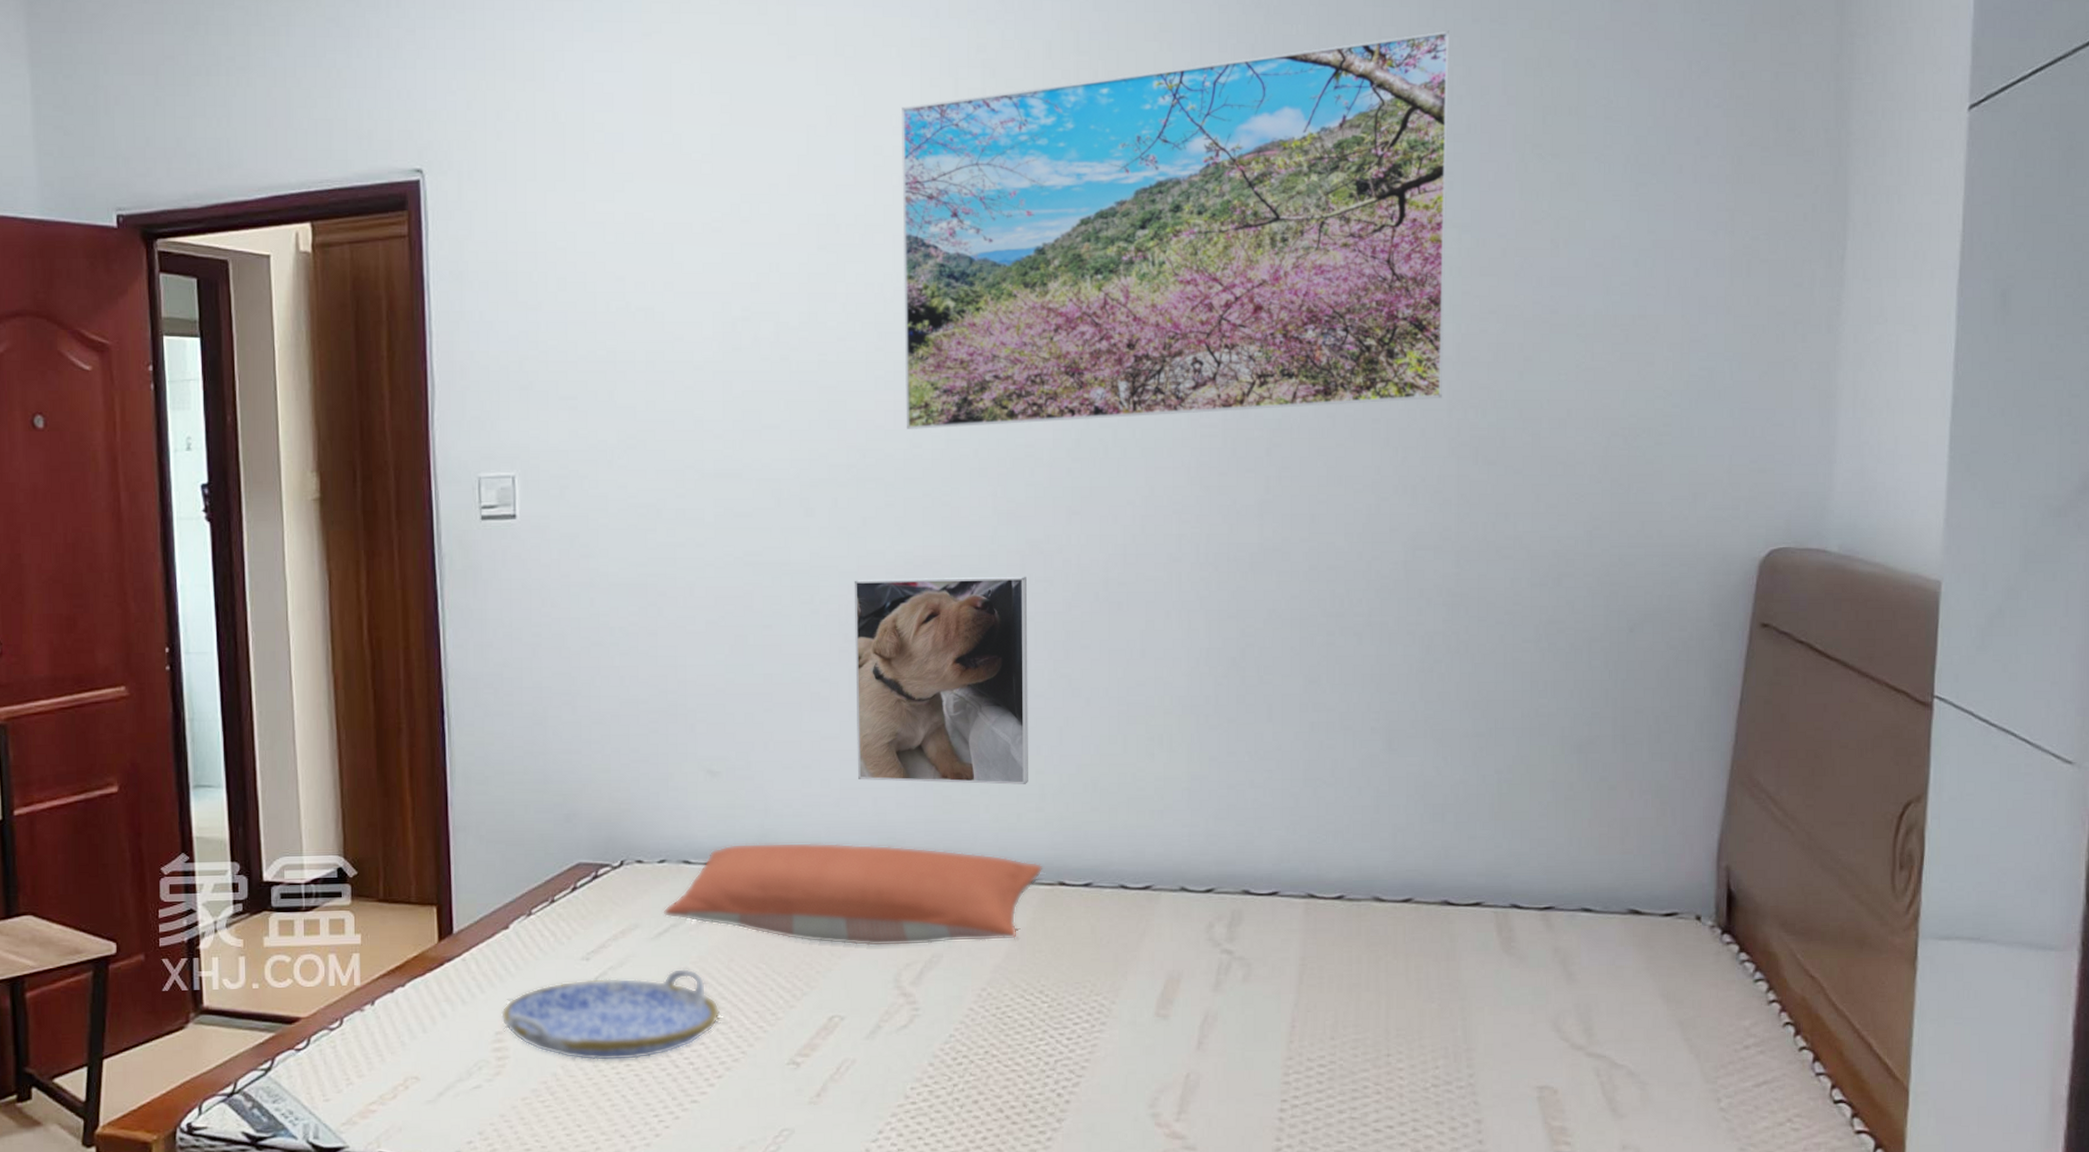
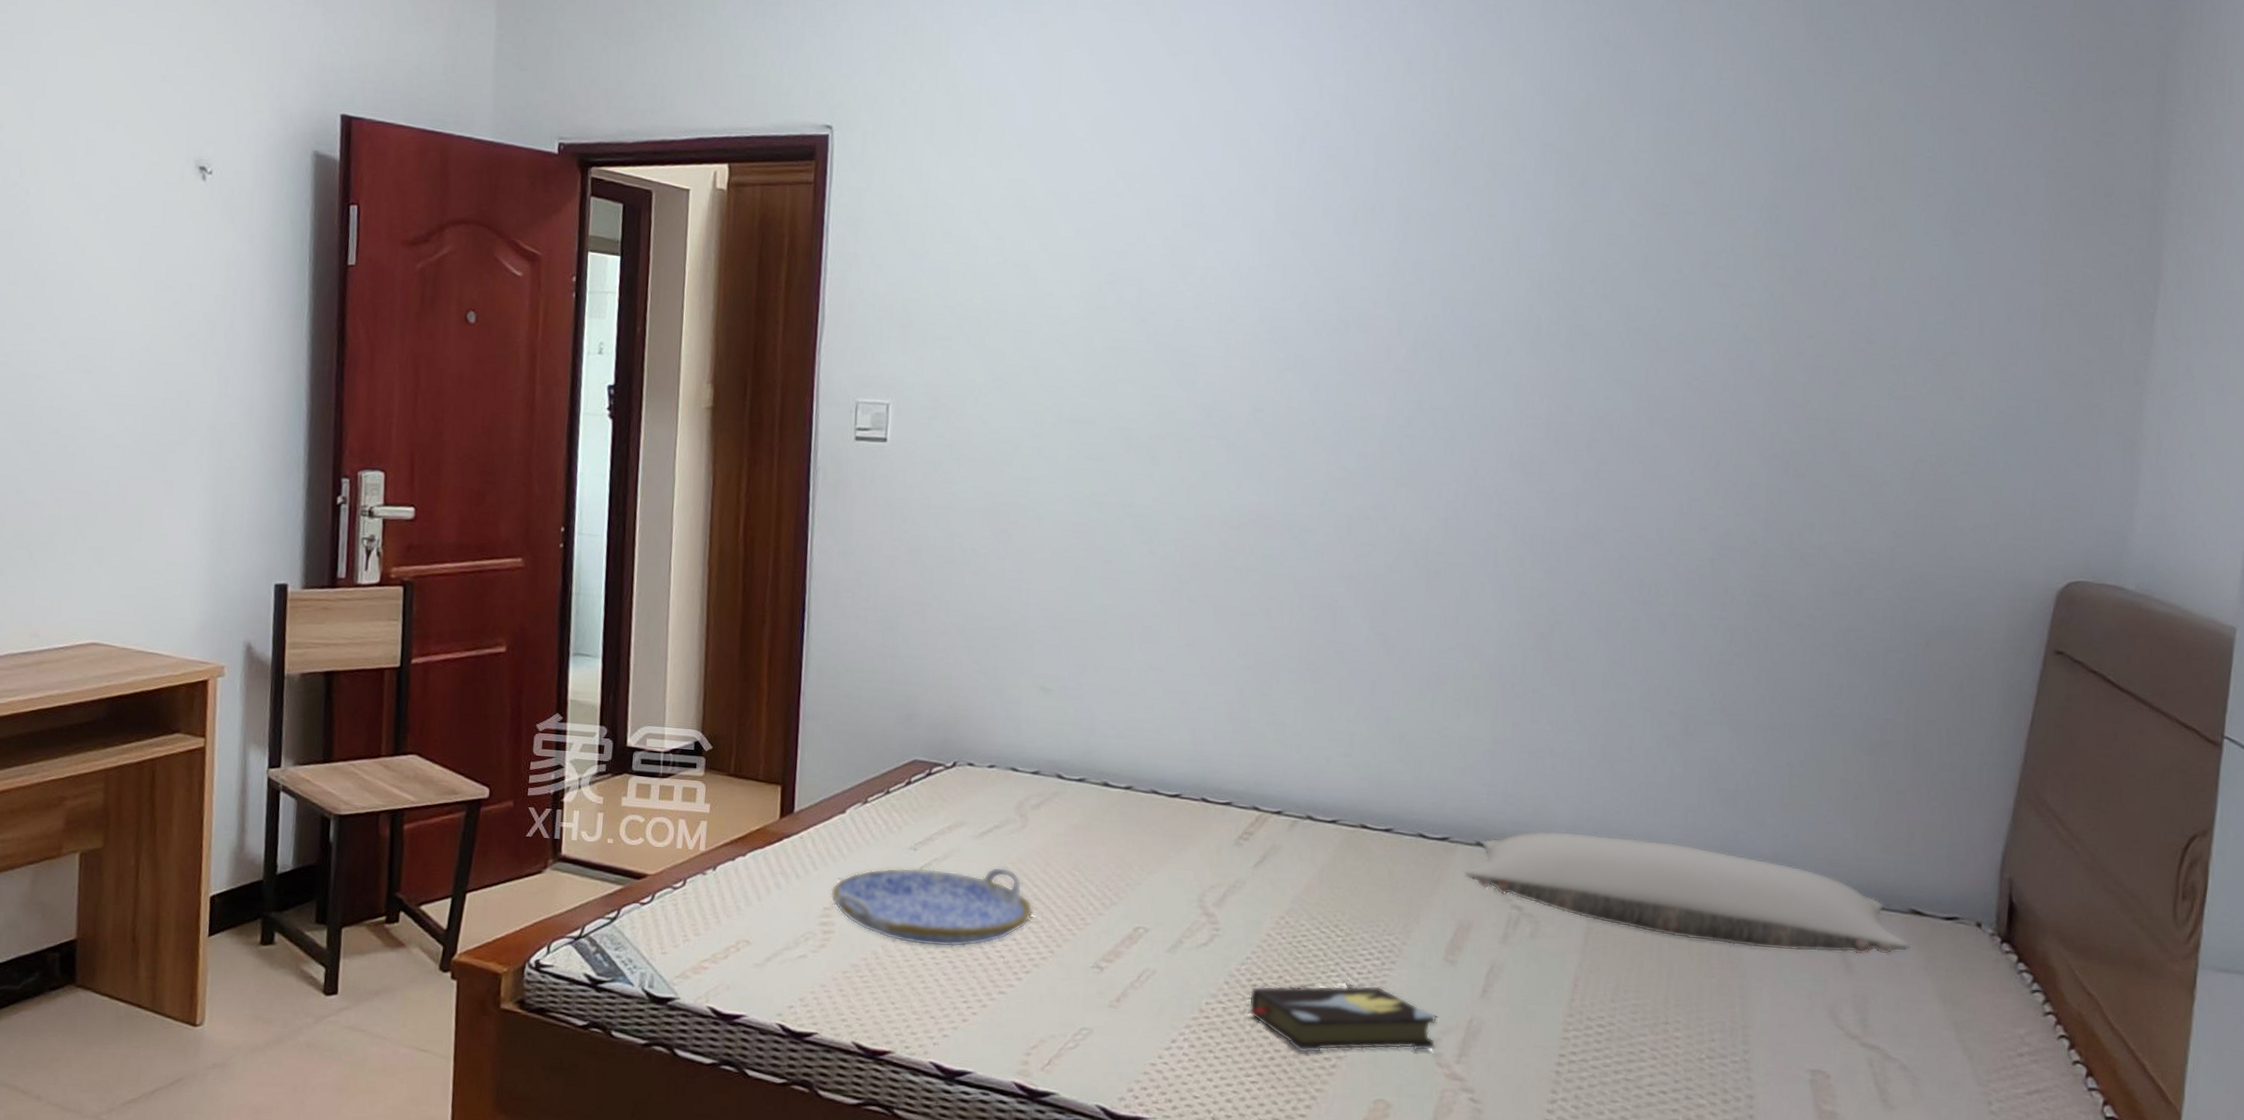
pillow: present [664,842,1044,947] -> none [989,757,1348,875]
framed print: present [854,576,1028,785] -> none [1179,527,1352,730]
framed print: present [902,30,1450,430] -> none [1250,78,1786,412]
hardback book: none [953,1050,1154,1130] -> present [1246,985,1437,1054]
pillow: none [1169,865,1631,968] -> present [1463,830,1910,956]

